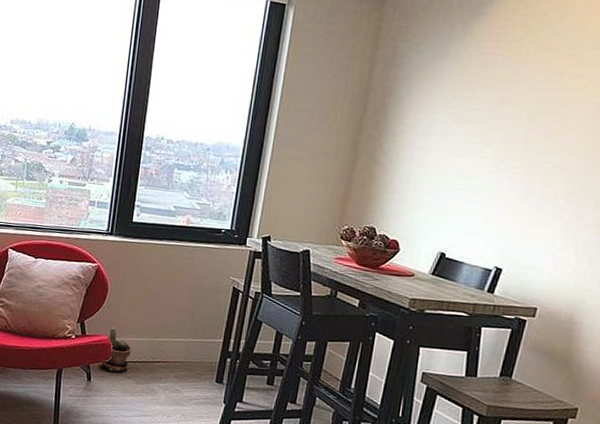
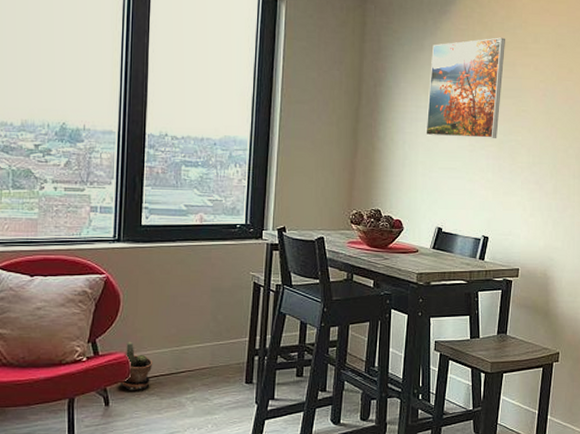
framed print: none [438,43,554,159] -> present [426,37,505,138]

